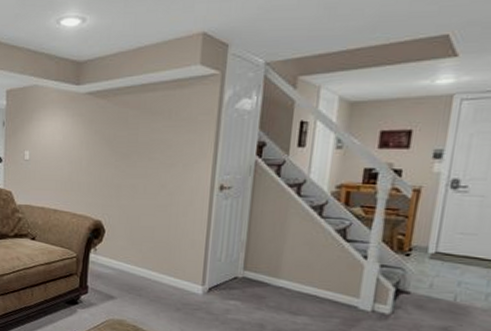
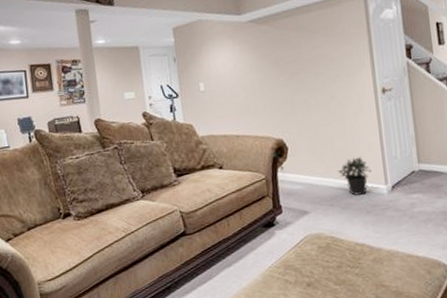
potted plant: none [152,252,190,291] -> present [337,157,372,196]

